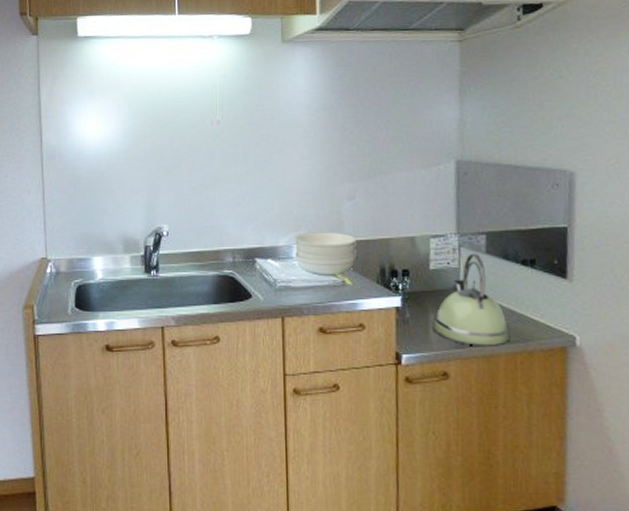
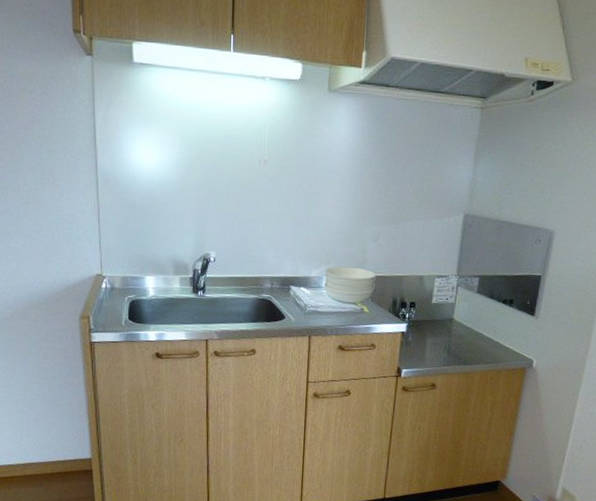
kettle: present [431,254,510,346] -> none [427,293,486,366]

